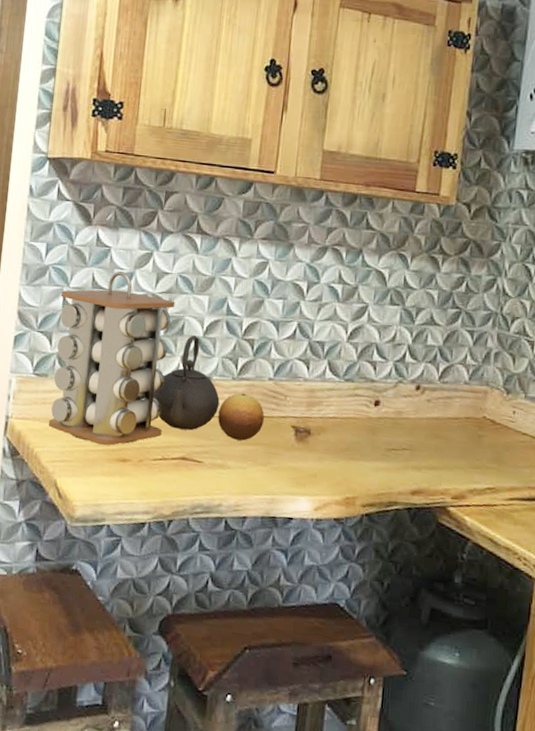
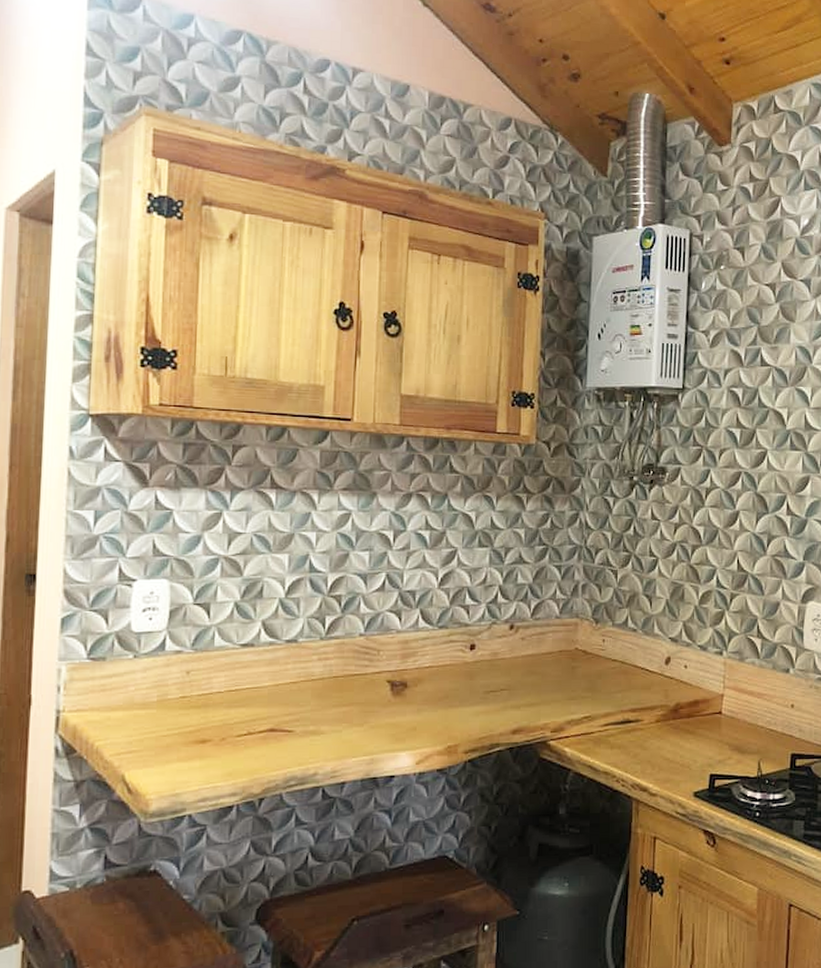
spice rack: present [48,270,175,446] -> none [109,534,251,729]
kettle: present [153,335,220,431] -> none [233,597,308,699]
fruit: present [218,393,264,441] -> none [307,653,357,703]

